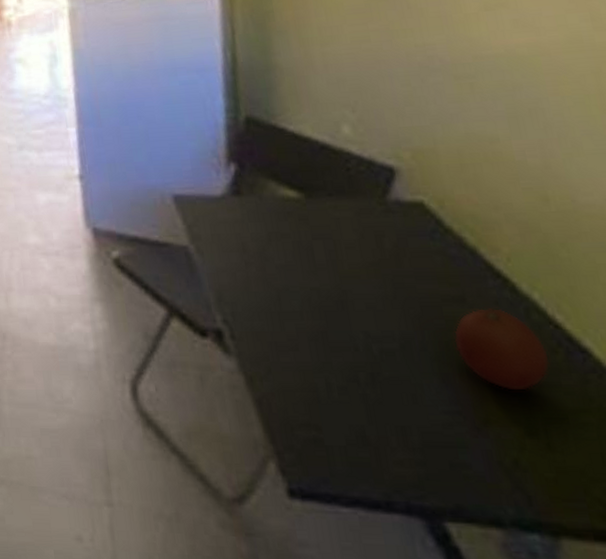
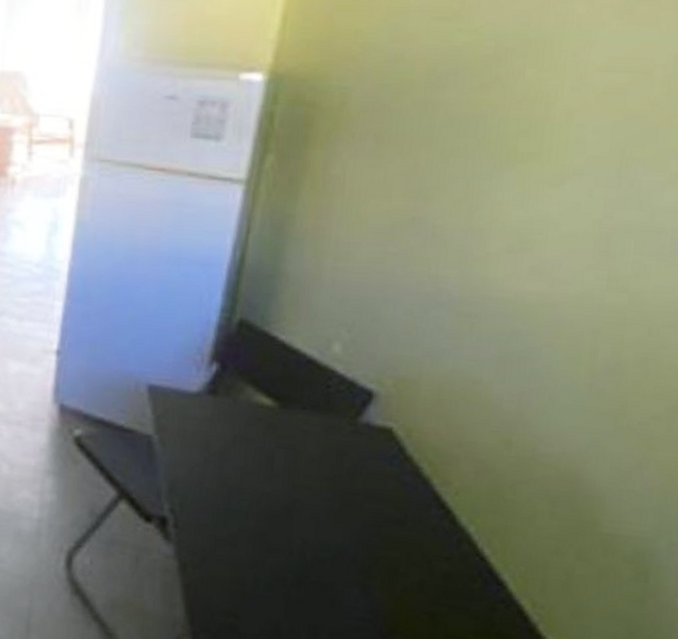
fruit: present [453,308,550,391] -> none [384,533,467,610]

